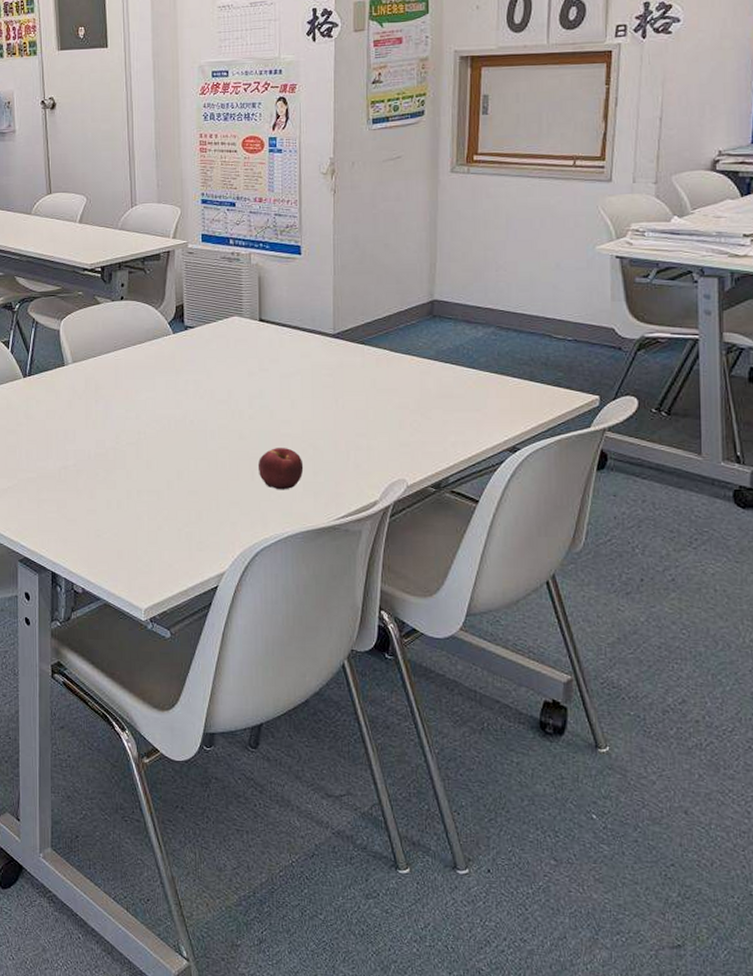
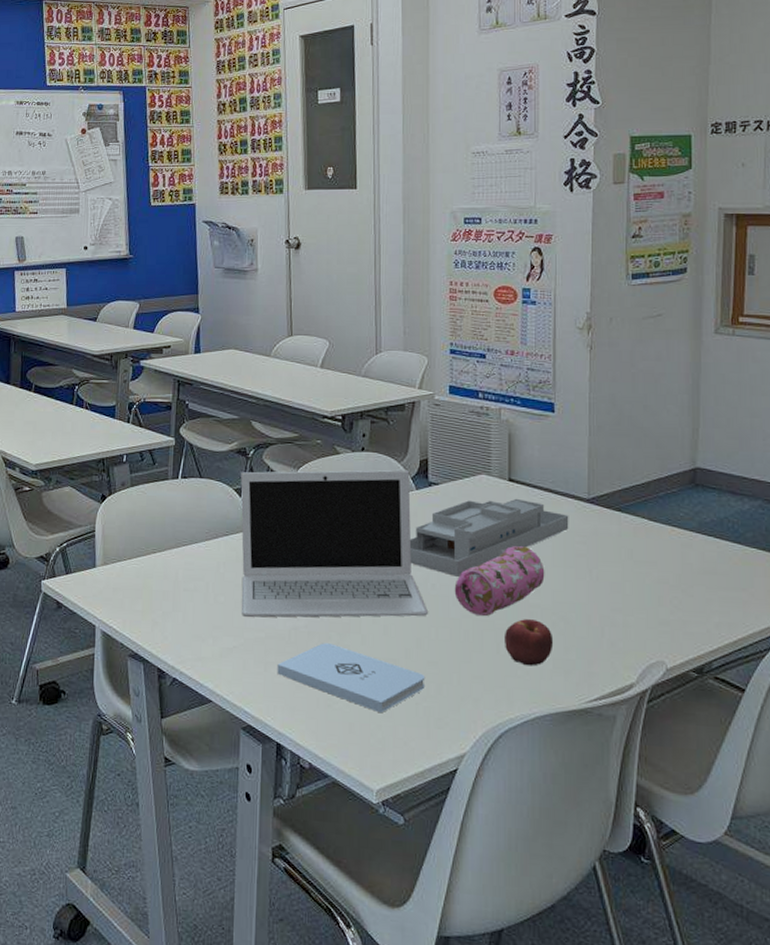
laptop: none [8,315,188,459] -> present [240,469,429,618]
notepad: none [49,479,187,540] -> present [277,643,426,714]
desk organizer: none [168,337,316,412] -> present [409,498,569,577]
pencil case: none [211,381,295,448] -> present [454,546,545,617]

